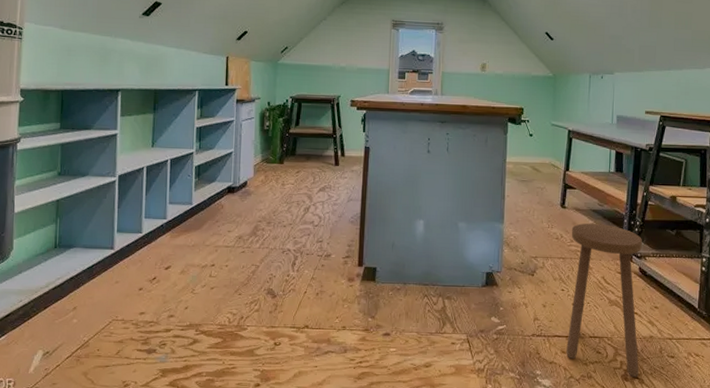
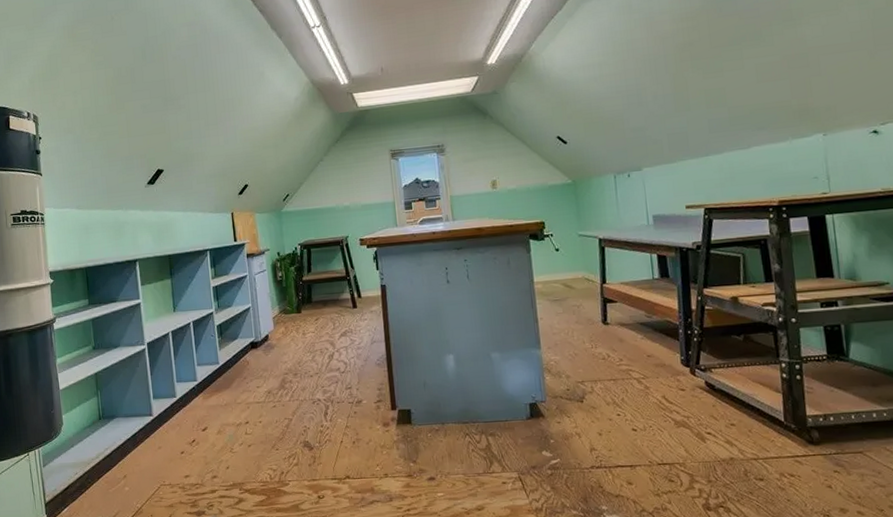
stool: present [566,223,642,378] -> none [618,337,723,506]

